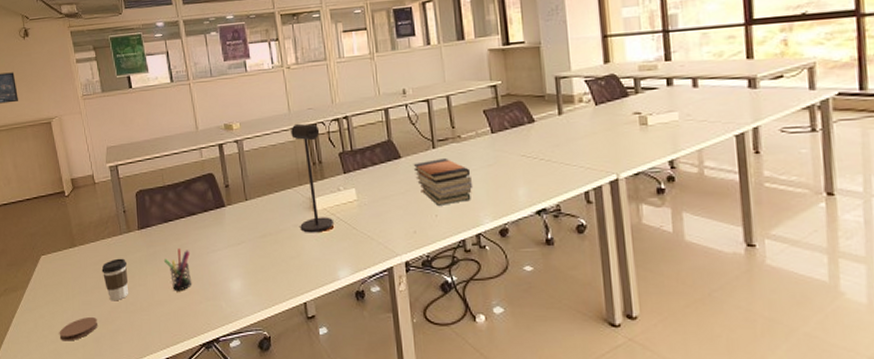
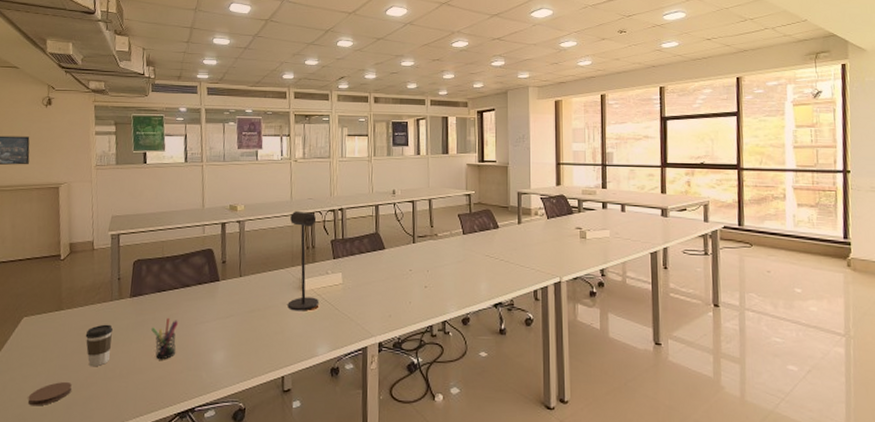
book stack: present [413,157,474,206] -> none [394,252,444,294]

